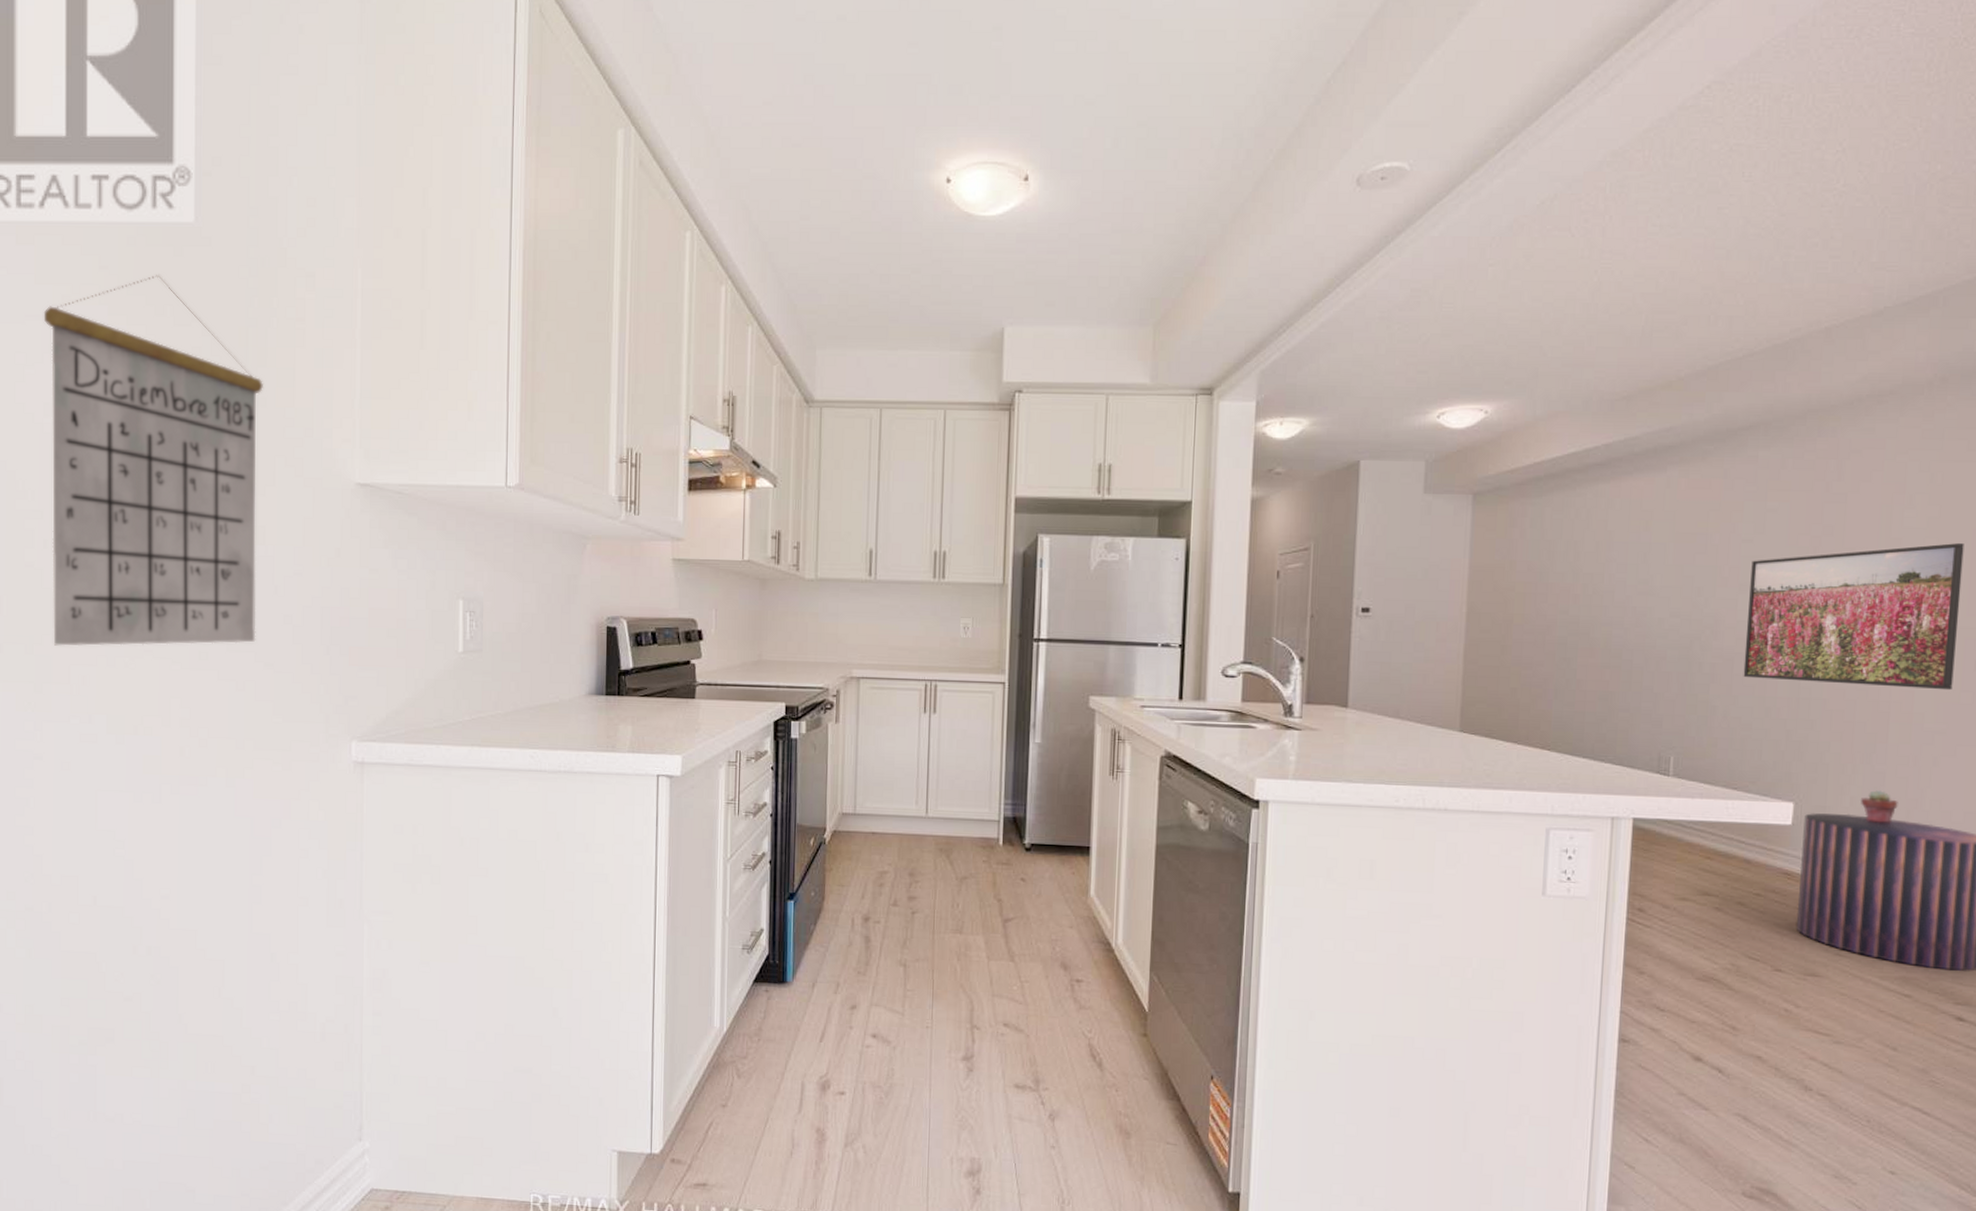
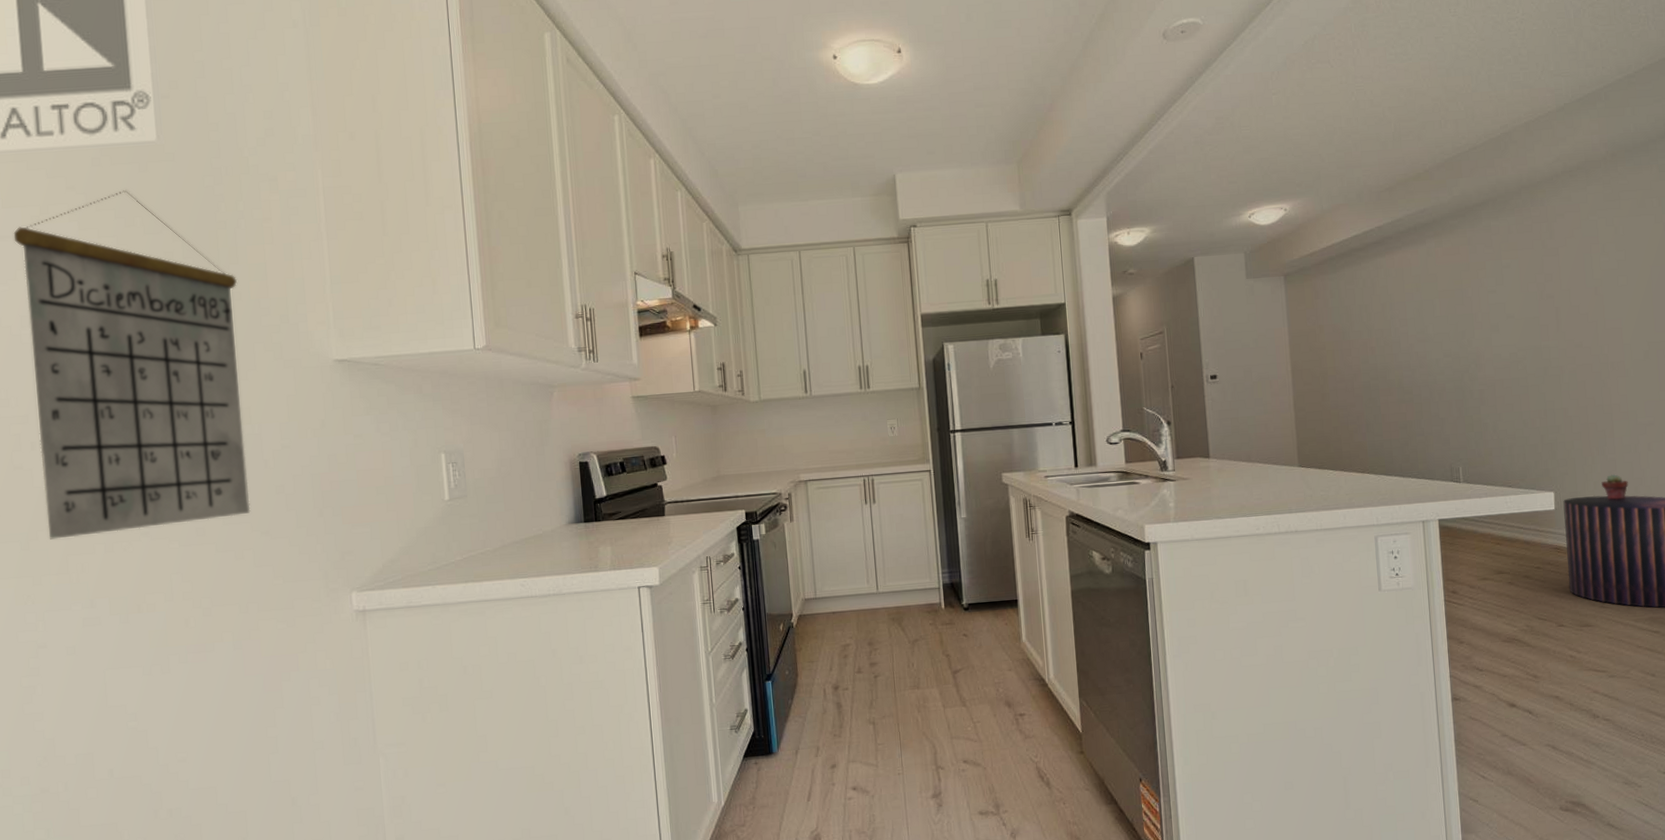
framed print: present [1743,543,1964,691] -> none [1497,278,1653,399]

